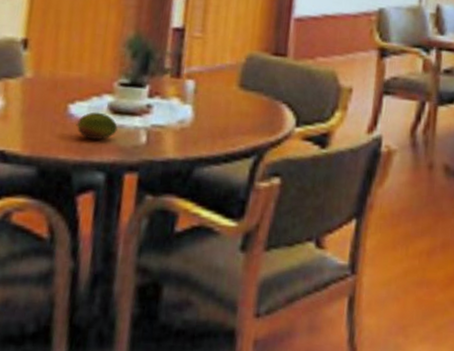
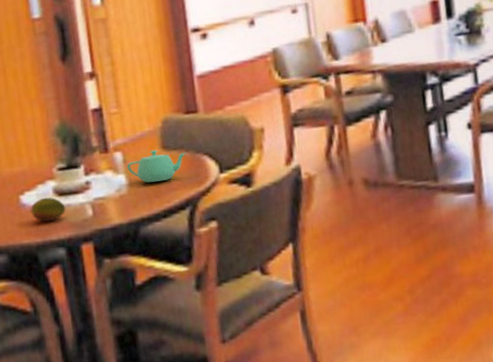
teapot: none [196,85,265,122] -> present [126,149,187,183]

